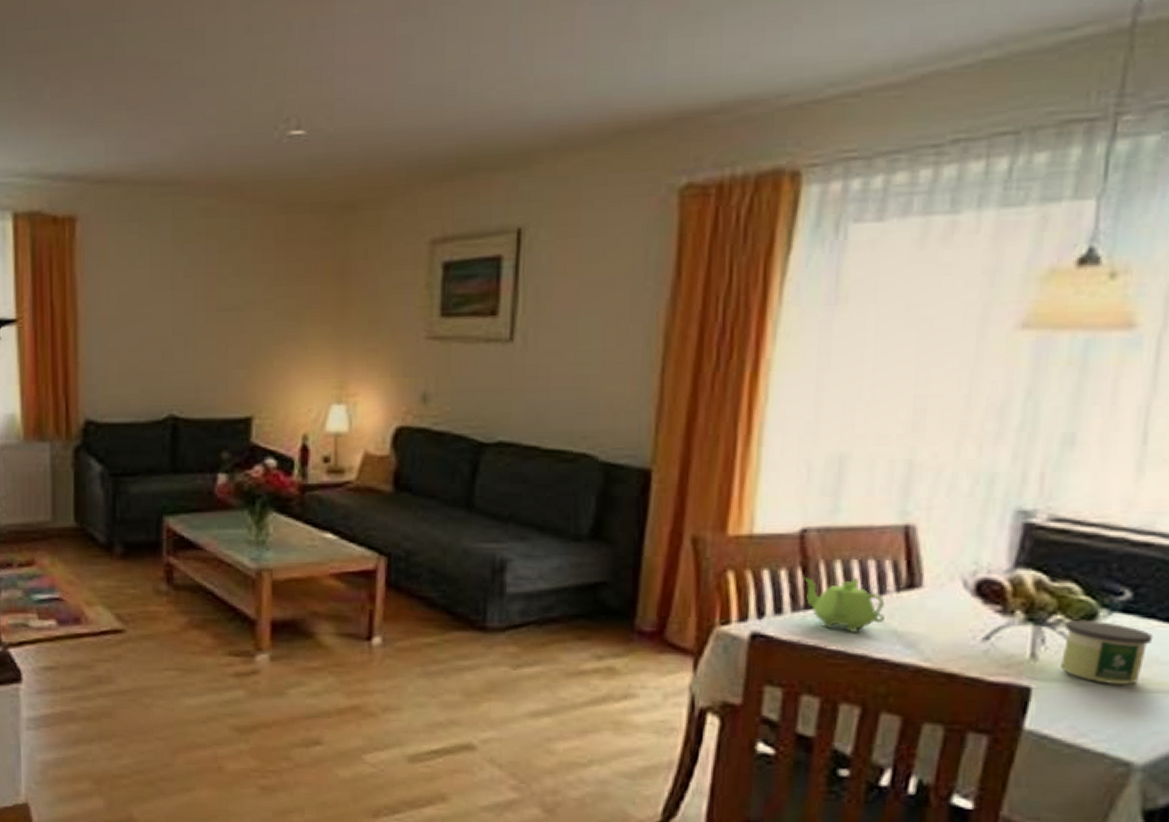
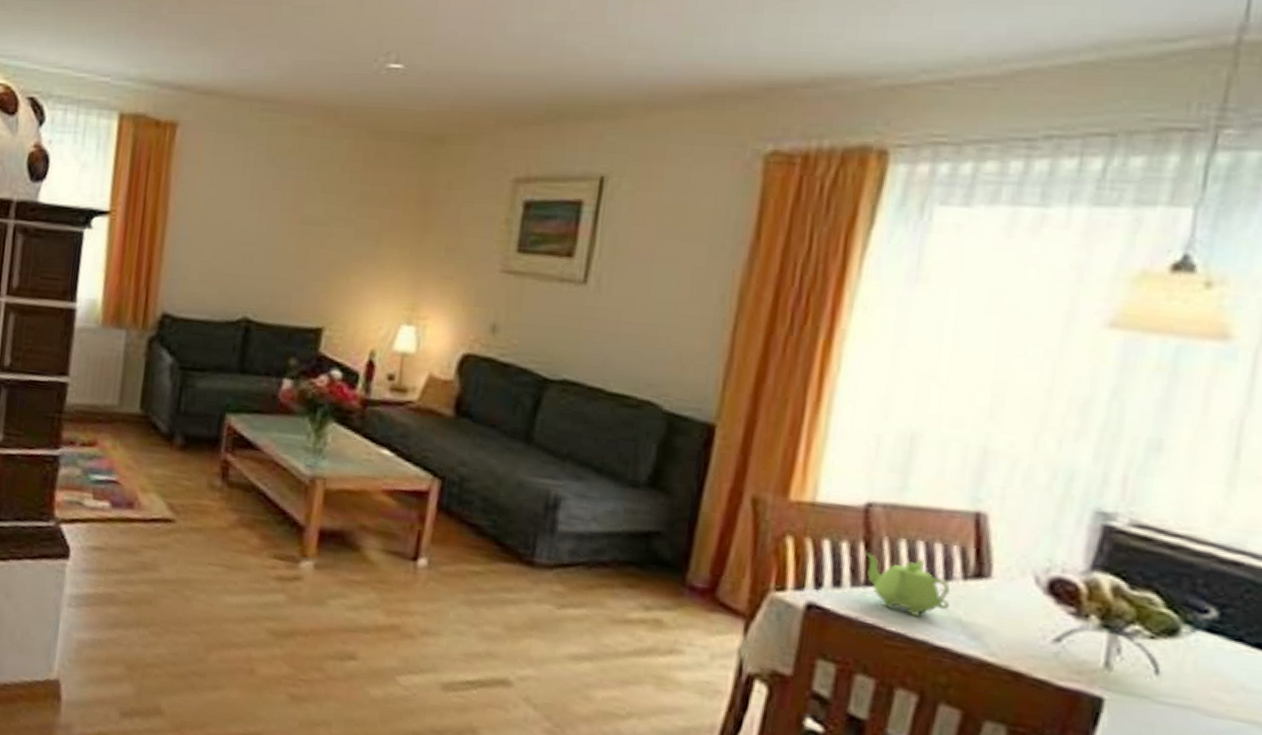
candle: present [1060,619,1154,686] -> none [1137,632,1241,710]

